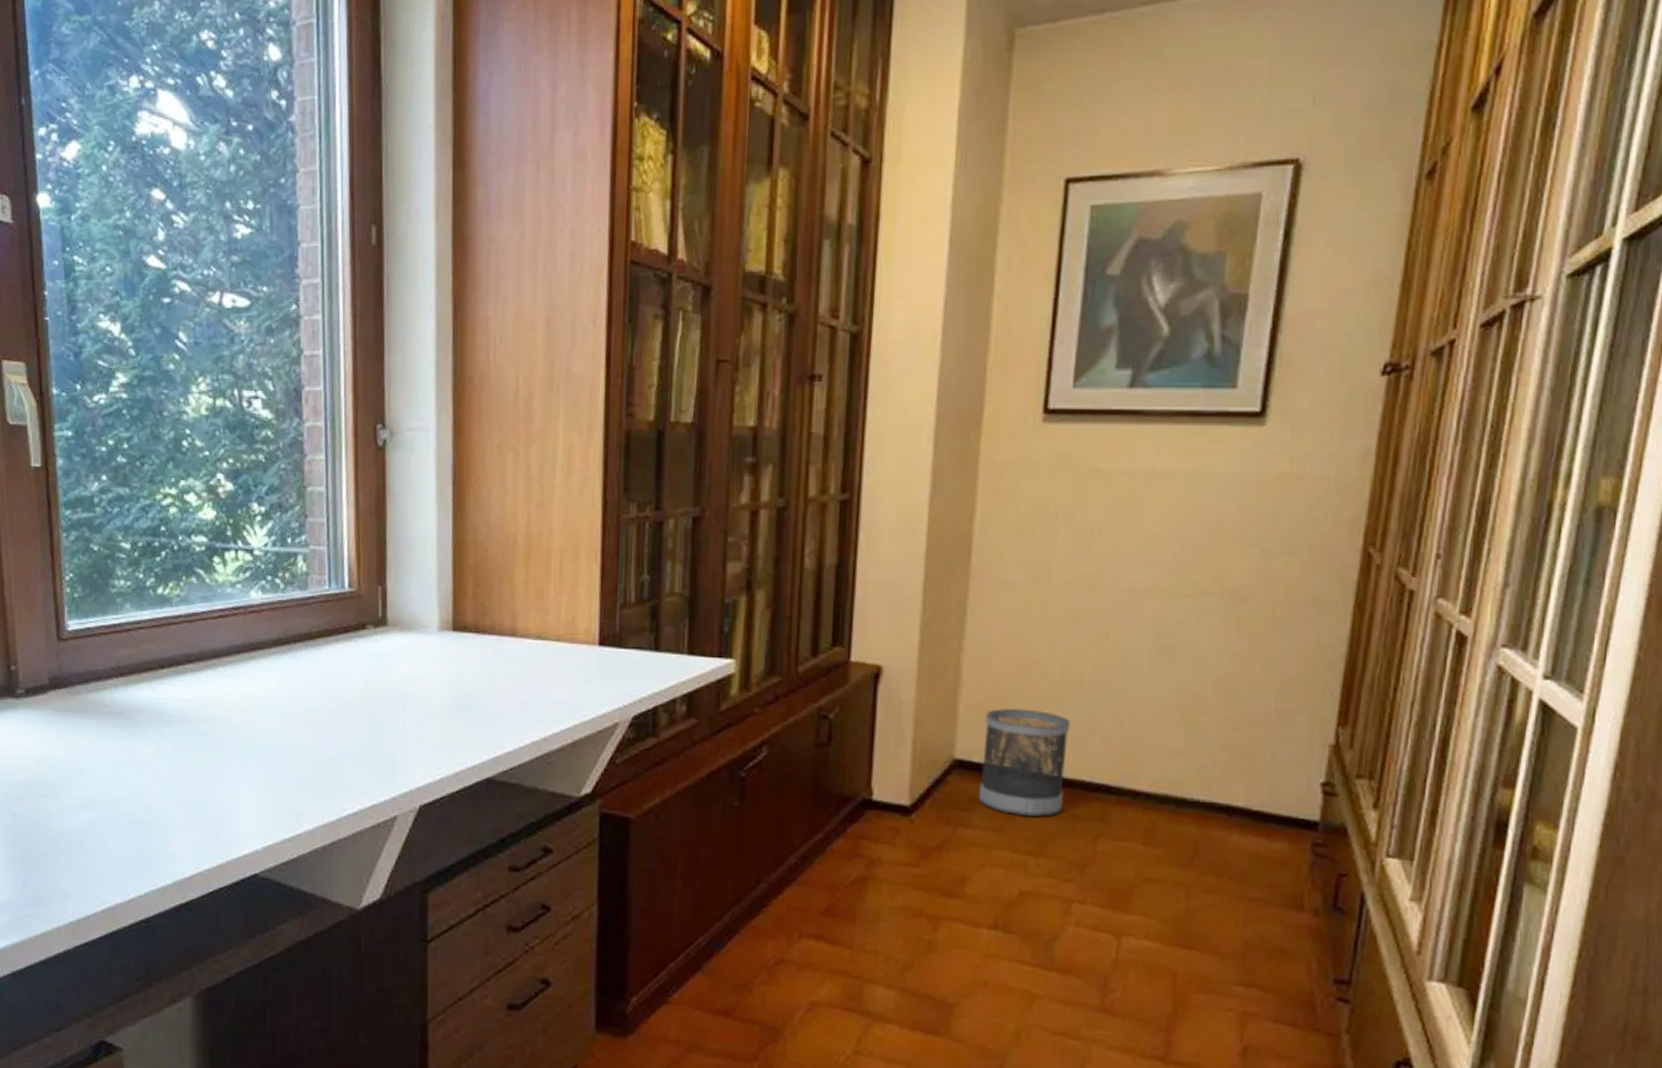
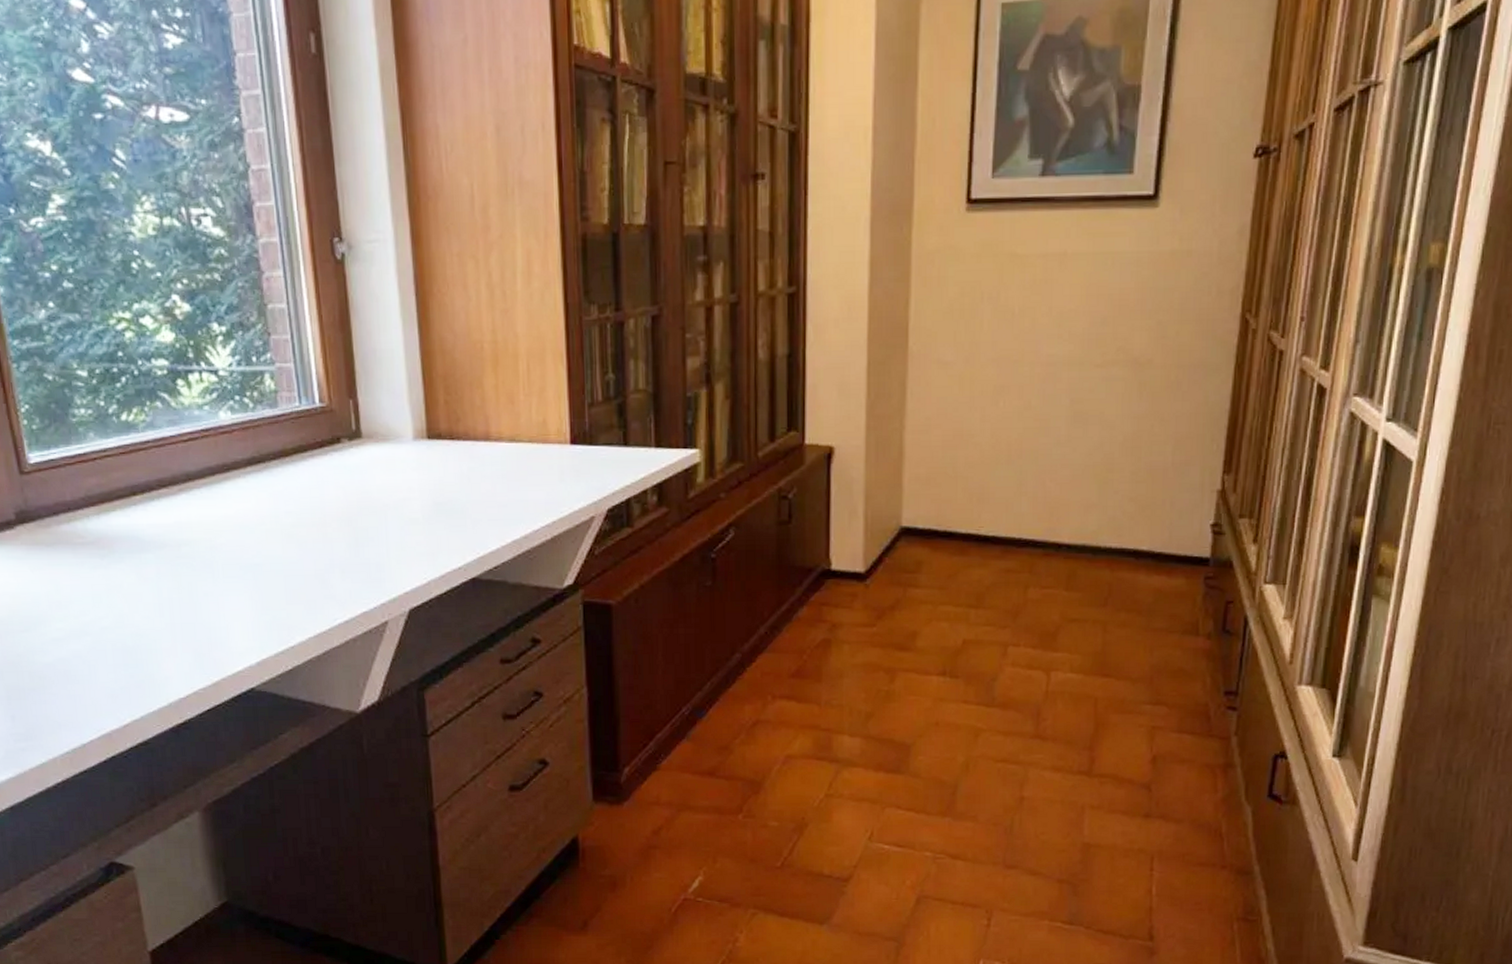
wastebasket: present [978,708,1070,818] -> none [924,477,1001,574]

